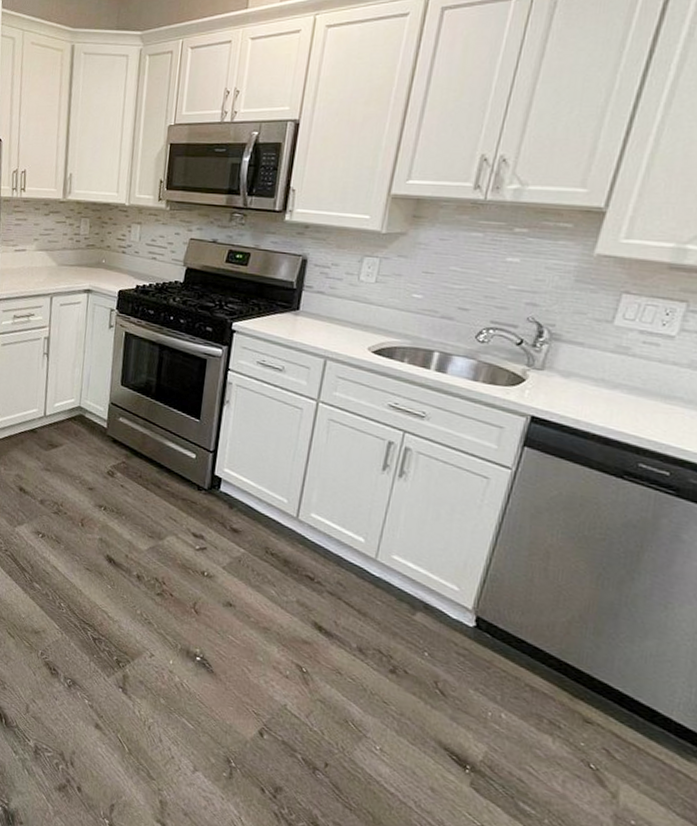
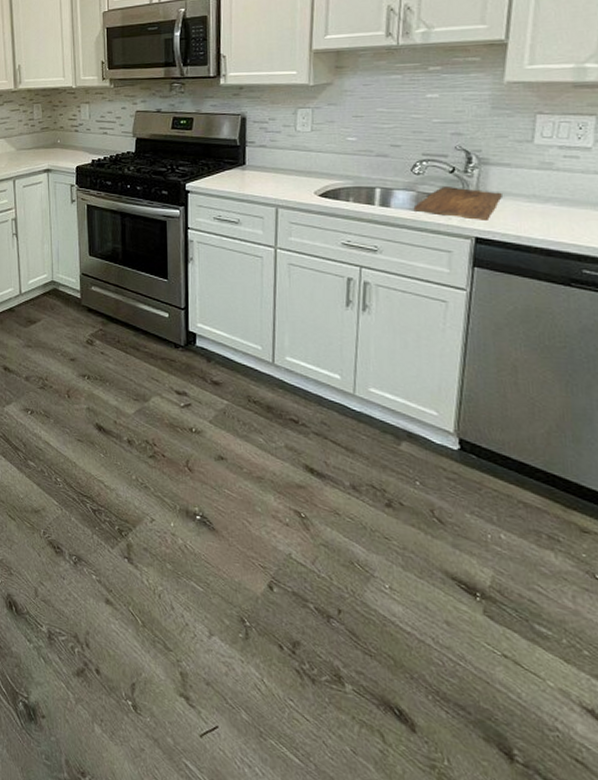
cutting board: none [470,359,569,400] -> present [413,187,502,220]

